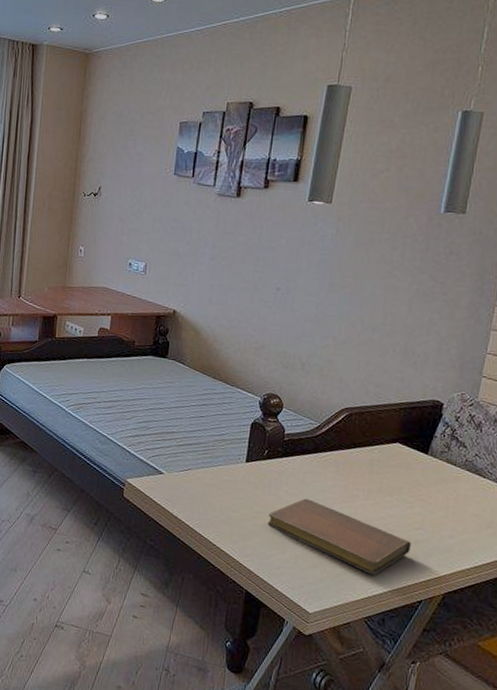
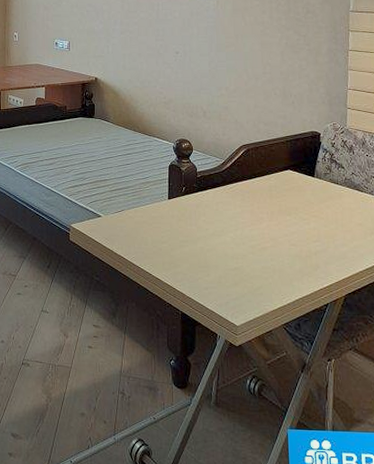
notebook: present [267,498,411,575] -> none [192,225,312,286]

